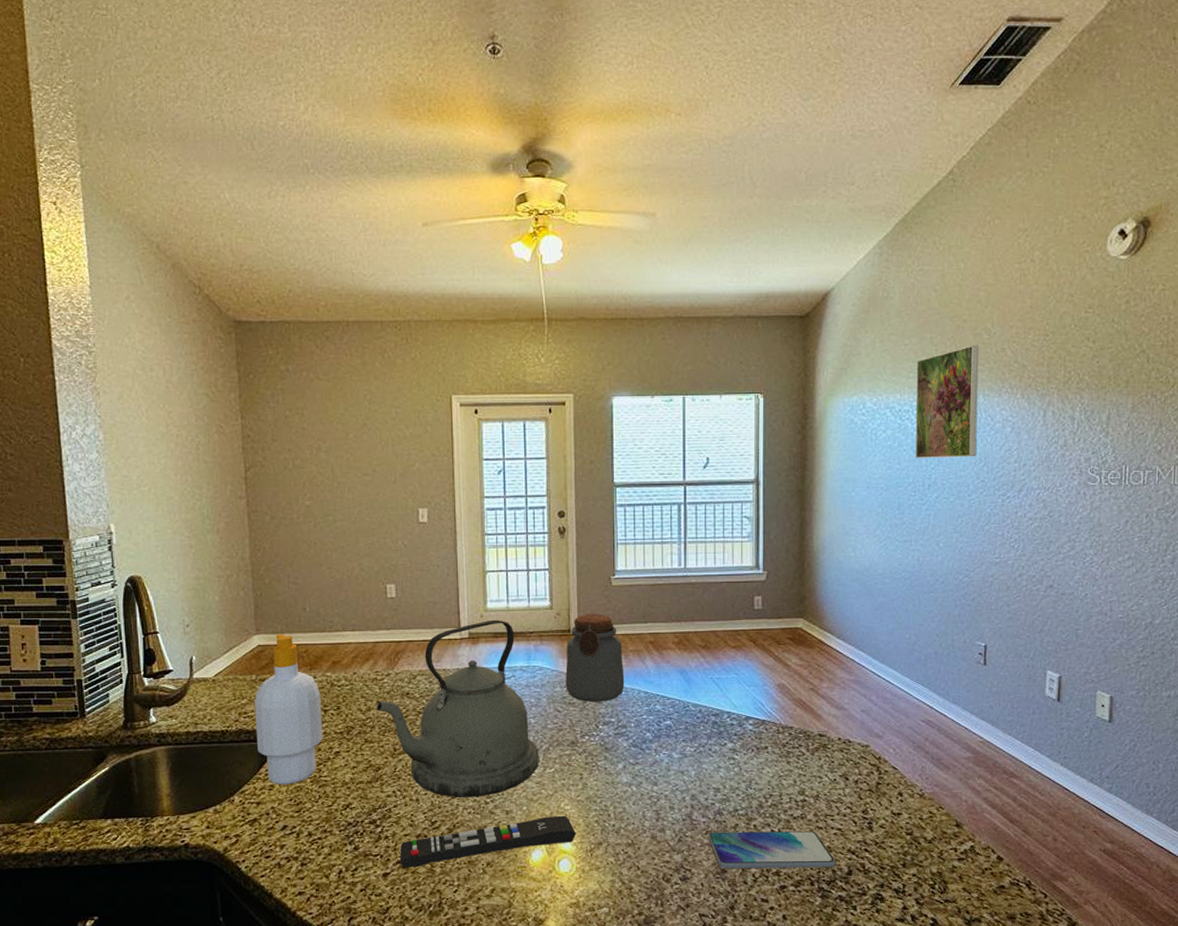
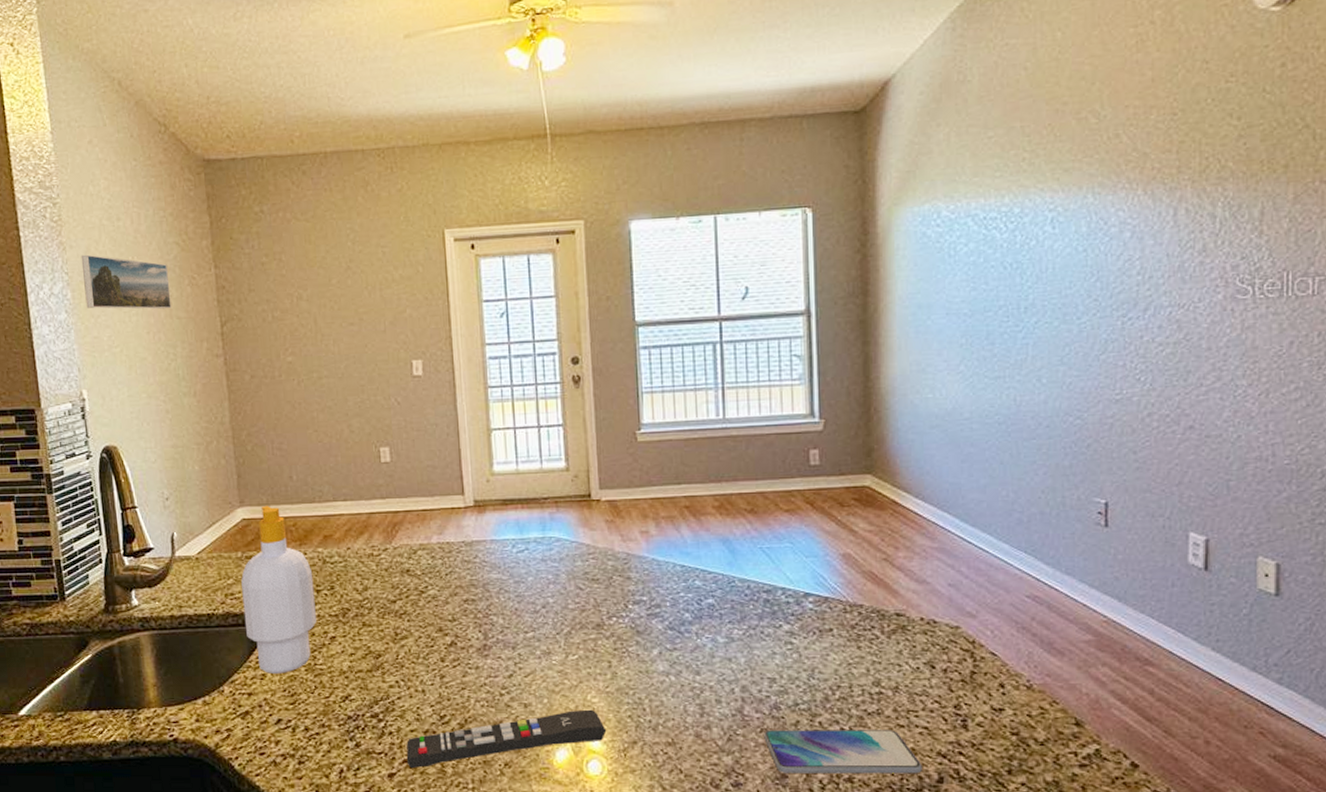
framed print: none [114,400,199,454] -> present [81,254,172,309]
kettle: present [377,619,539,797] -> none [374,484,560,688]
jar: present [566,613,625,702] -> none [587,474,657,578]
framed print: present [915,345,979,458] -> none [1004,132,1086,275]

